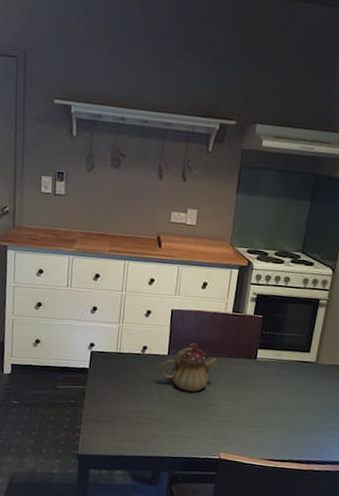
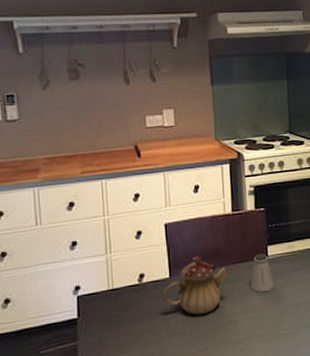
saltshaker: none [235,354,257,388] -> present [250,253,274,293]

